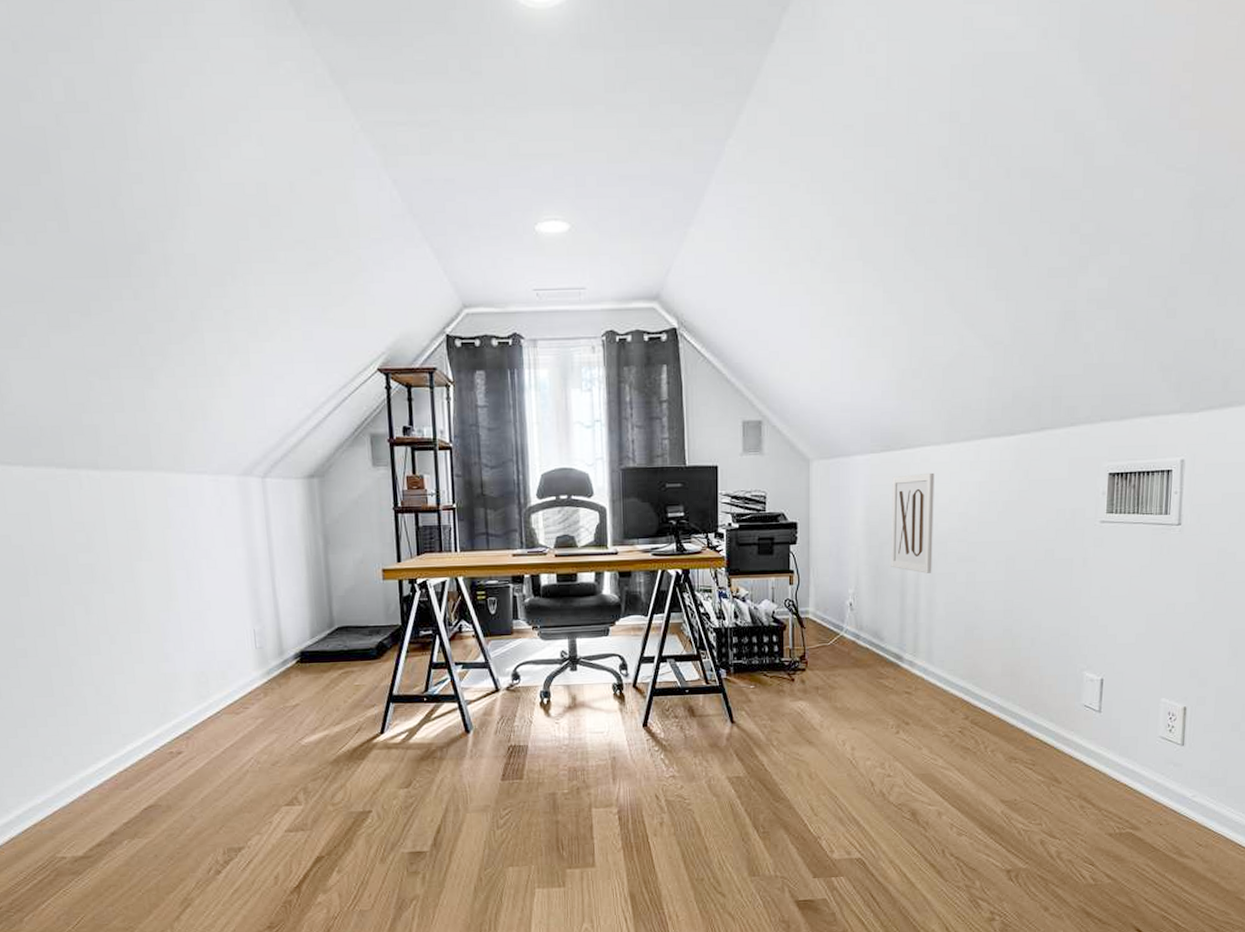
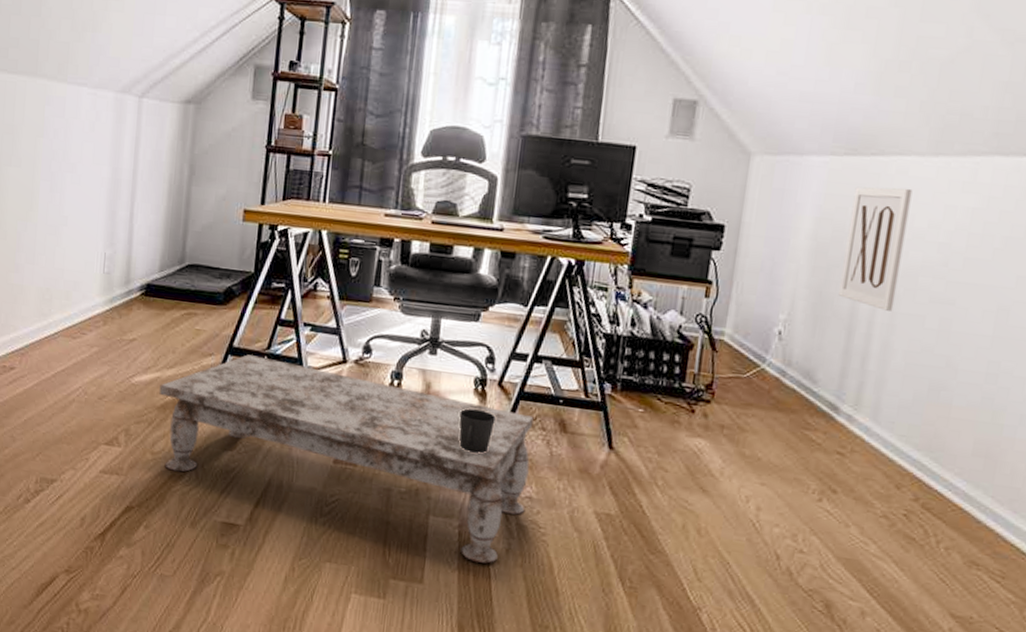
coffee table: none [329,699,671,839] -> present [159,354,534,564]
cup: none [604,711,635,748] -> present [459,408,496,454]

